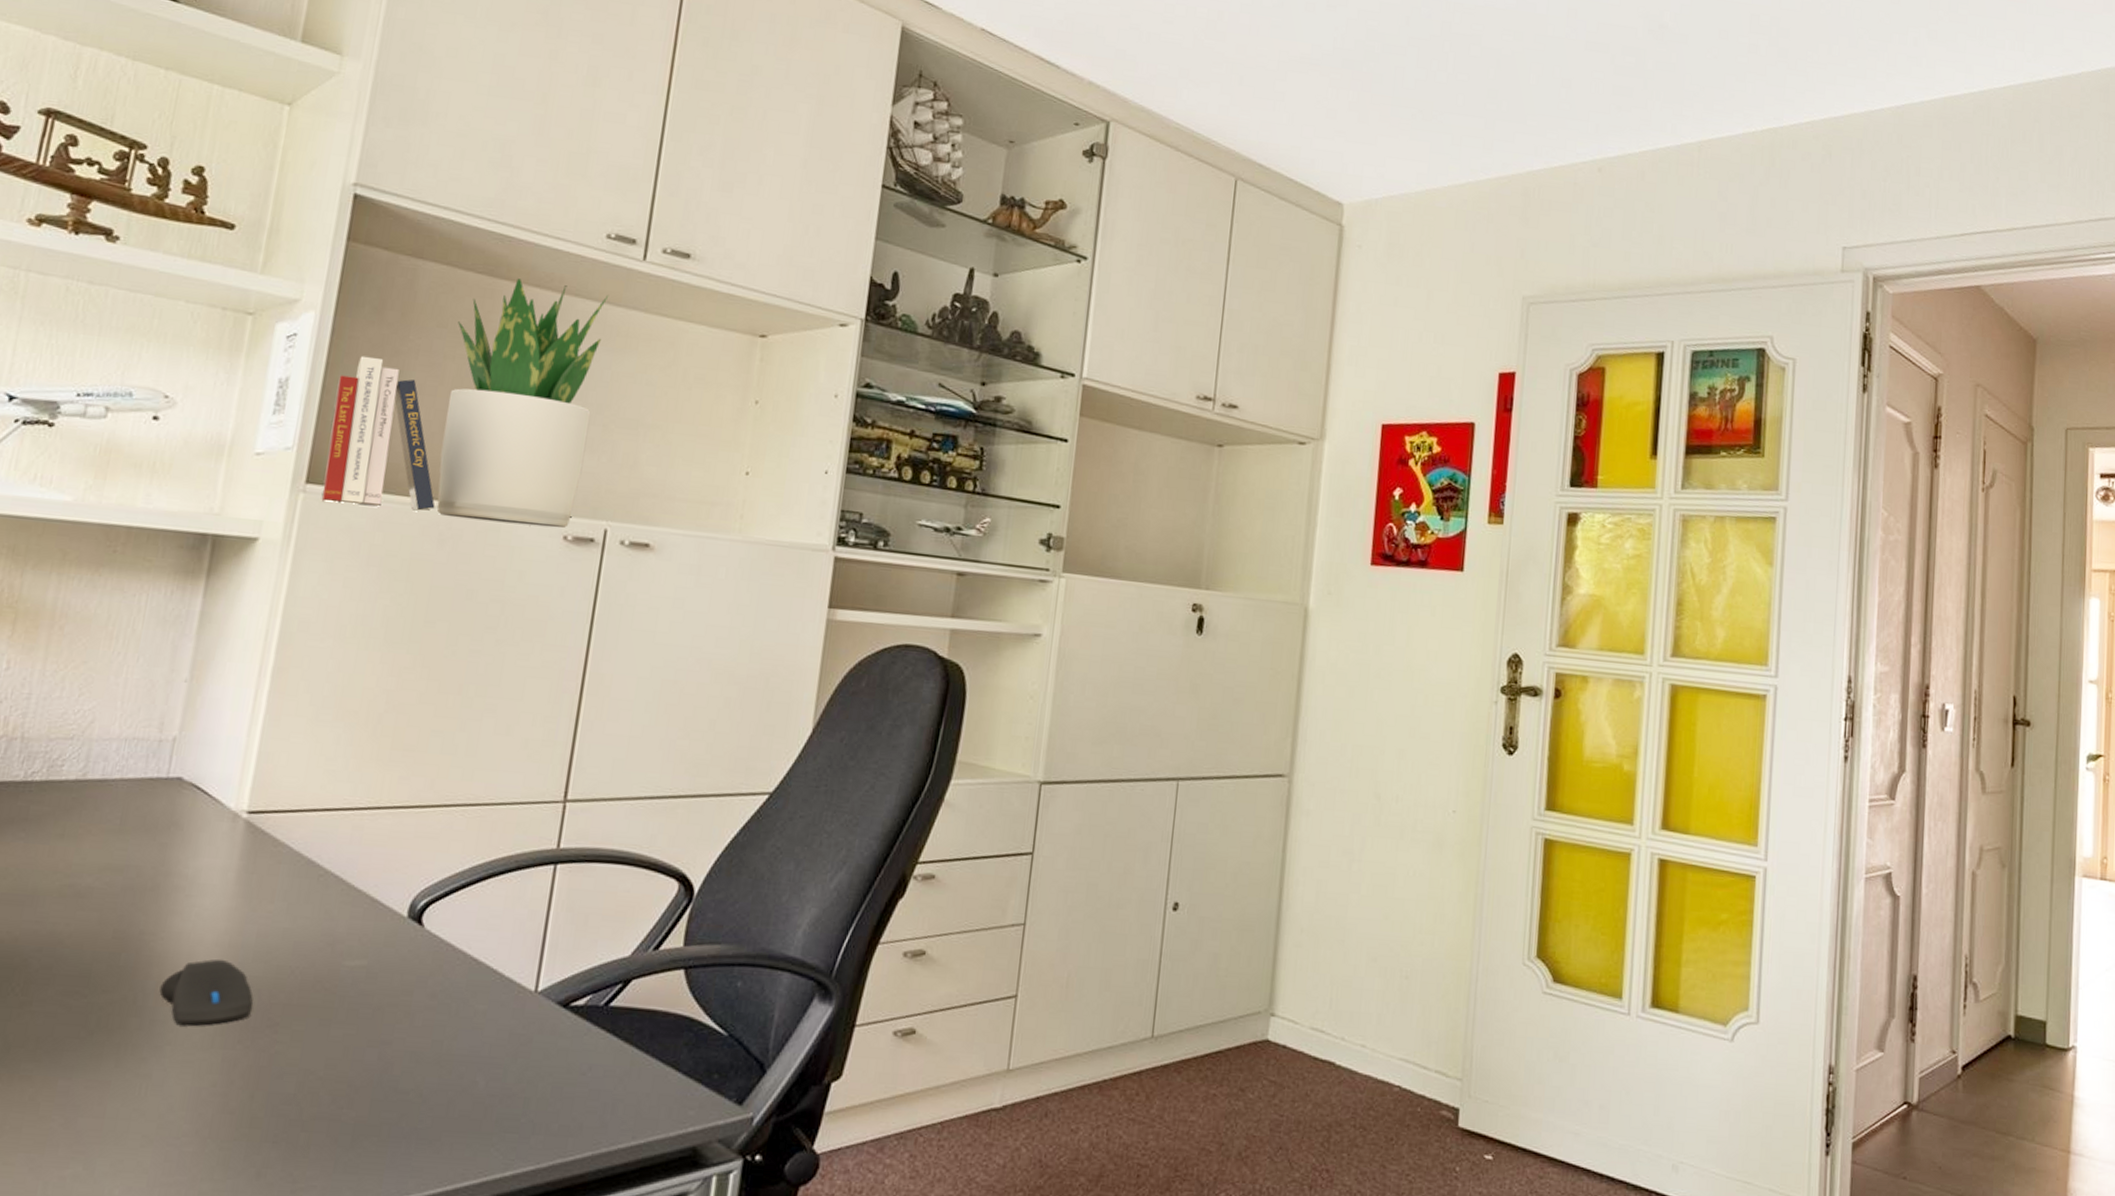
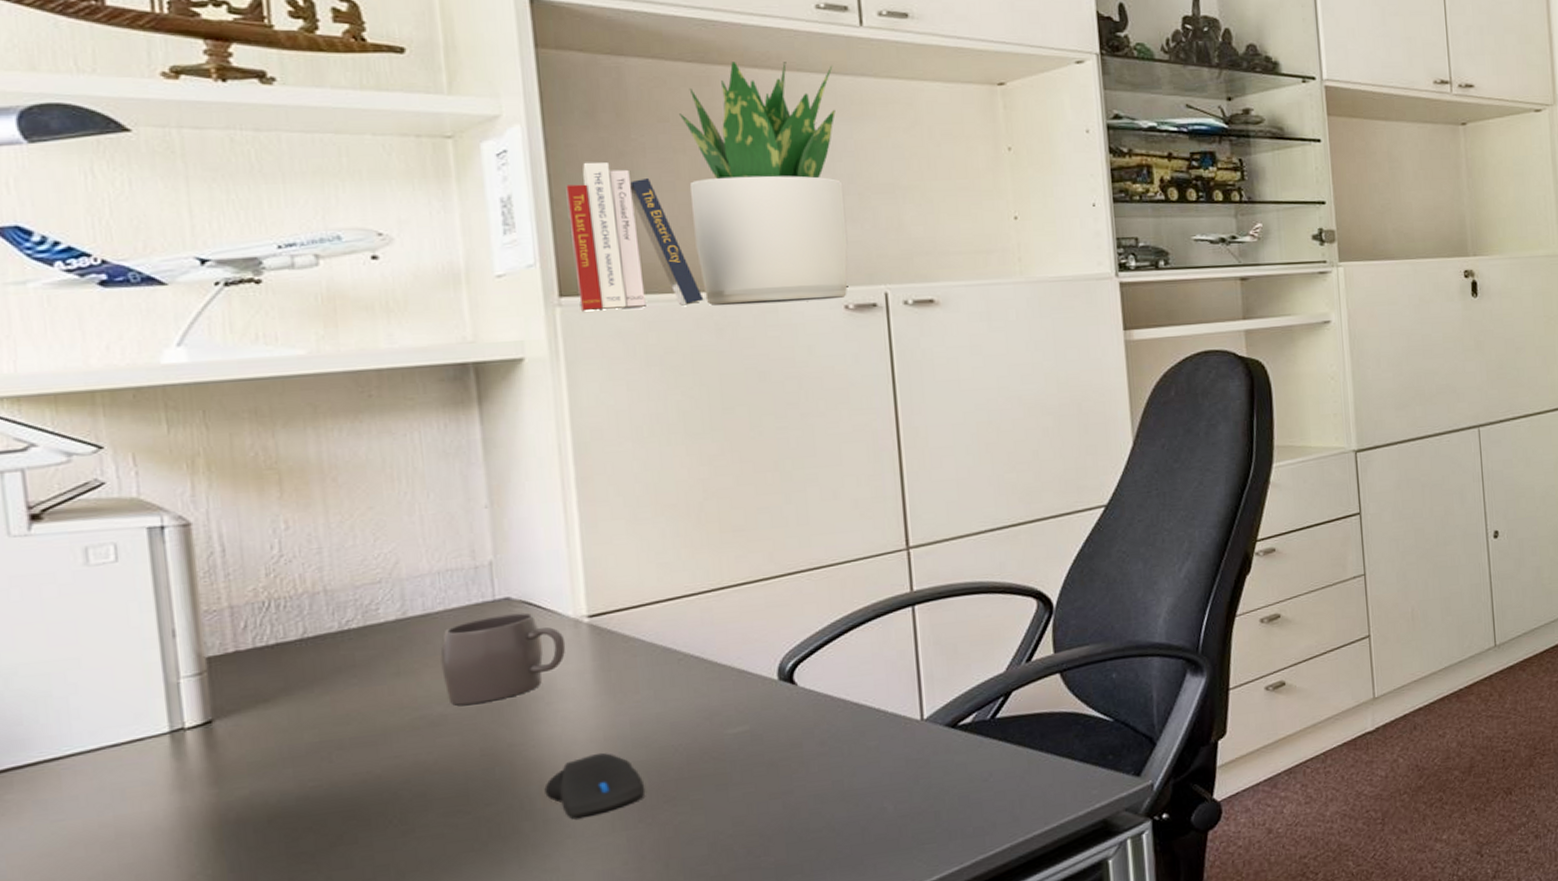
mug: none [99,793,221,883] -> present [440,612,566,706]

